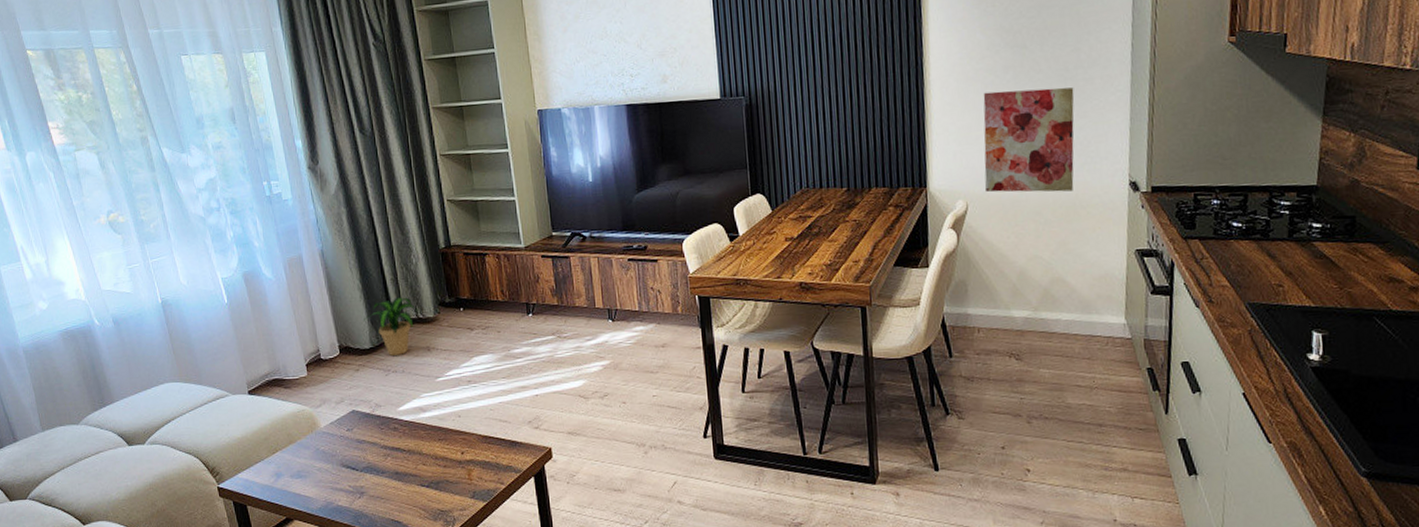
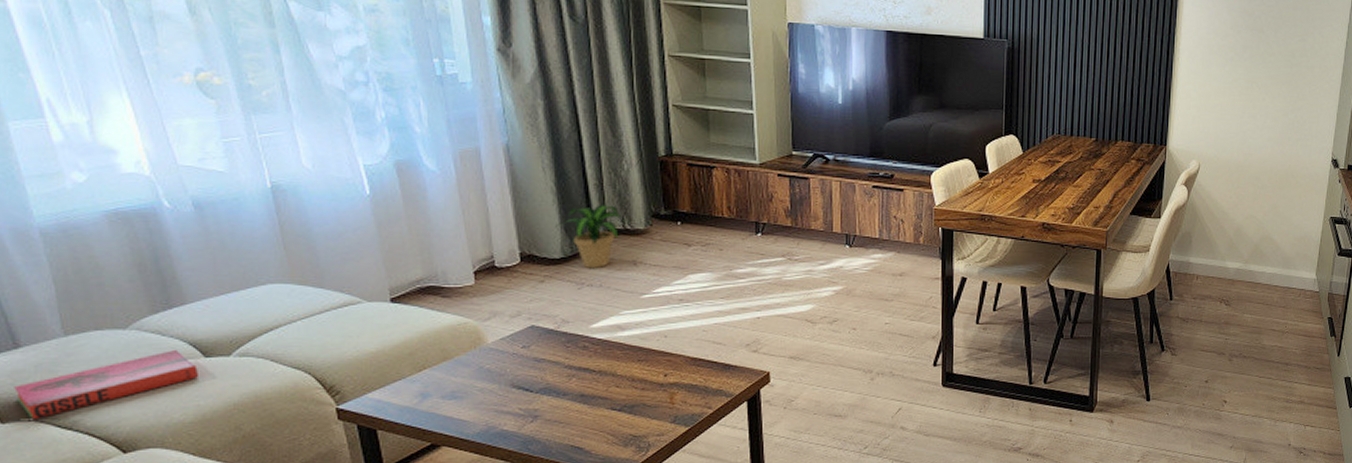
hardback book: none [16,441,126,498] -> present [14,350,200,420]
wall art: present [983,87,1075,193] -> none [1215,66,1298,162]

